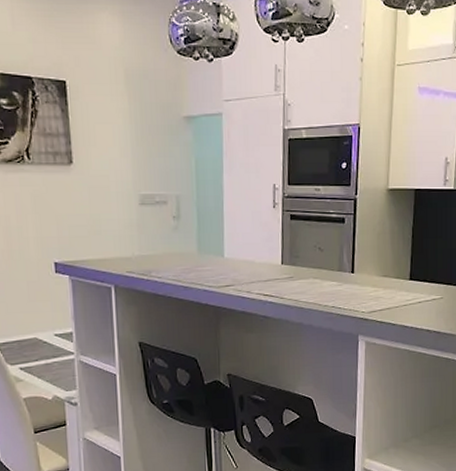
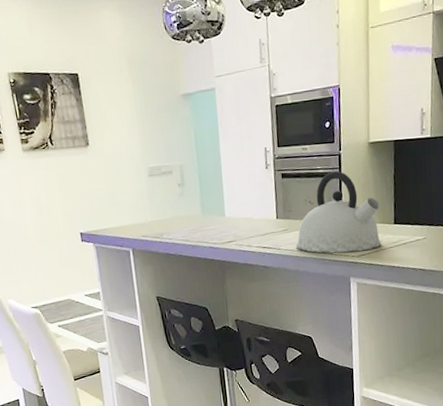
kettle: none [302,217,397,308] -> present [296,171,381,254]

